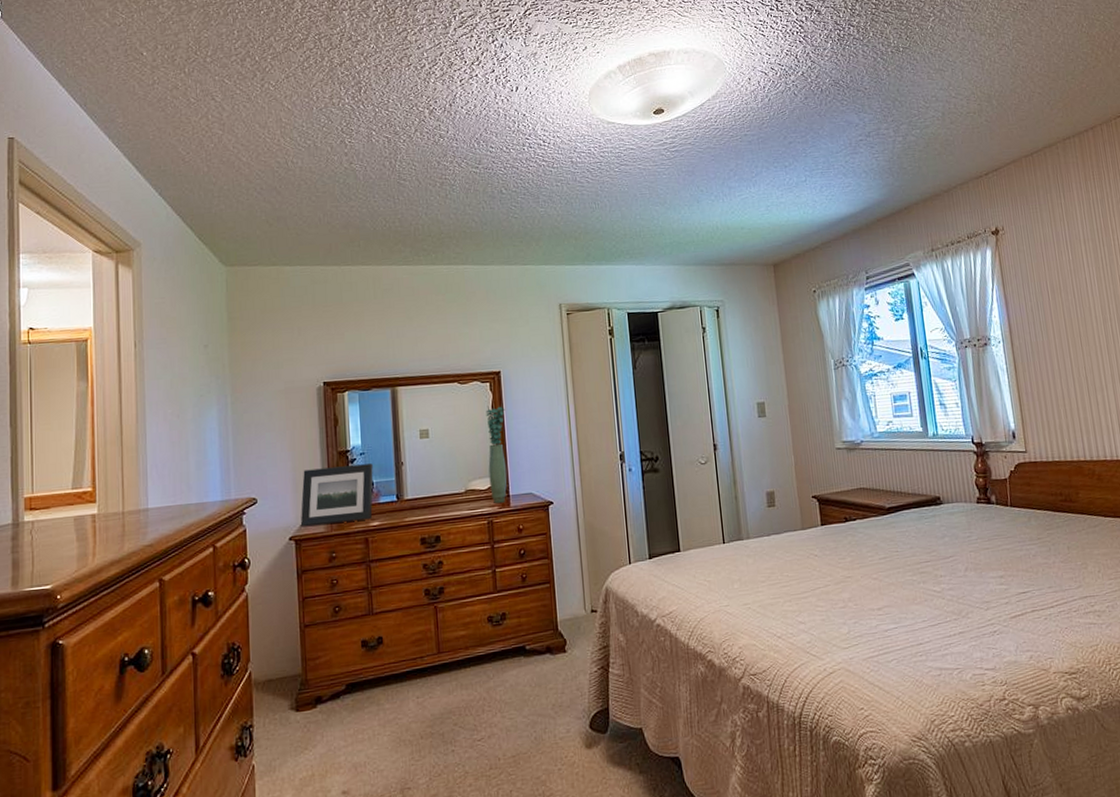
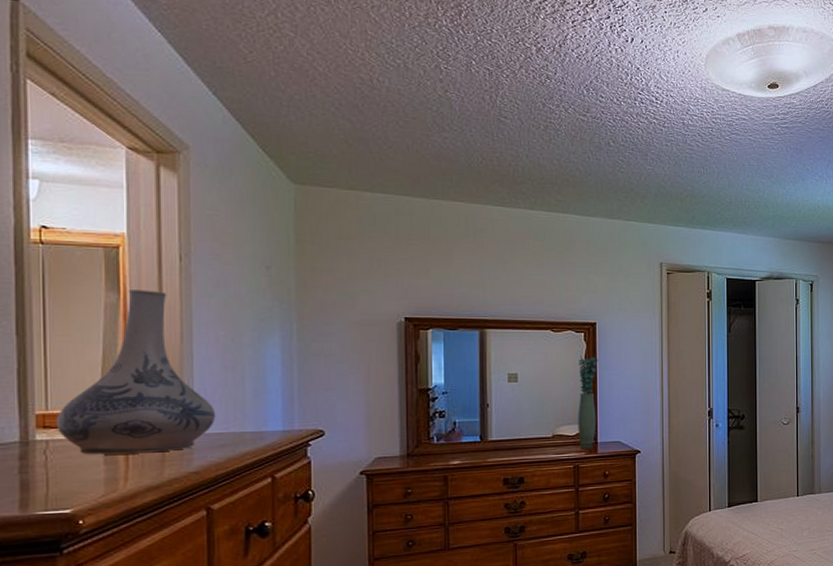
decorative vase: none [39,376,166,533] -> present [56,290,216,455]
picture frame: present [300,463,373,526] -> none [373,403,456,461]

